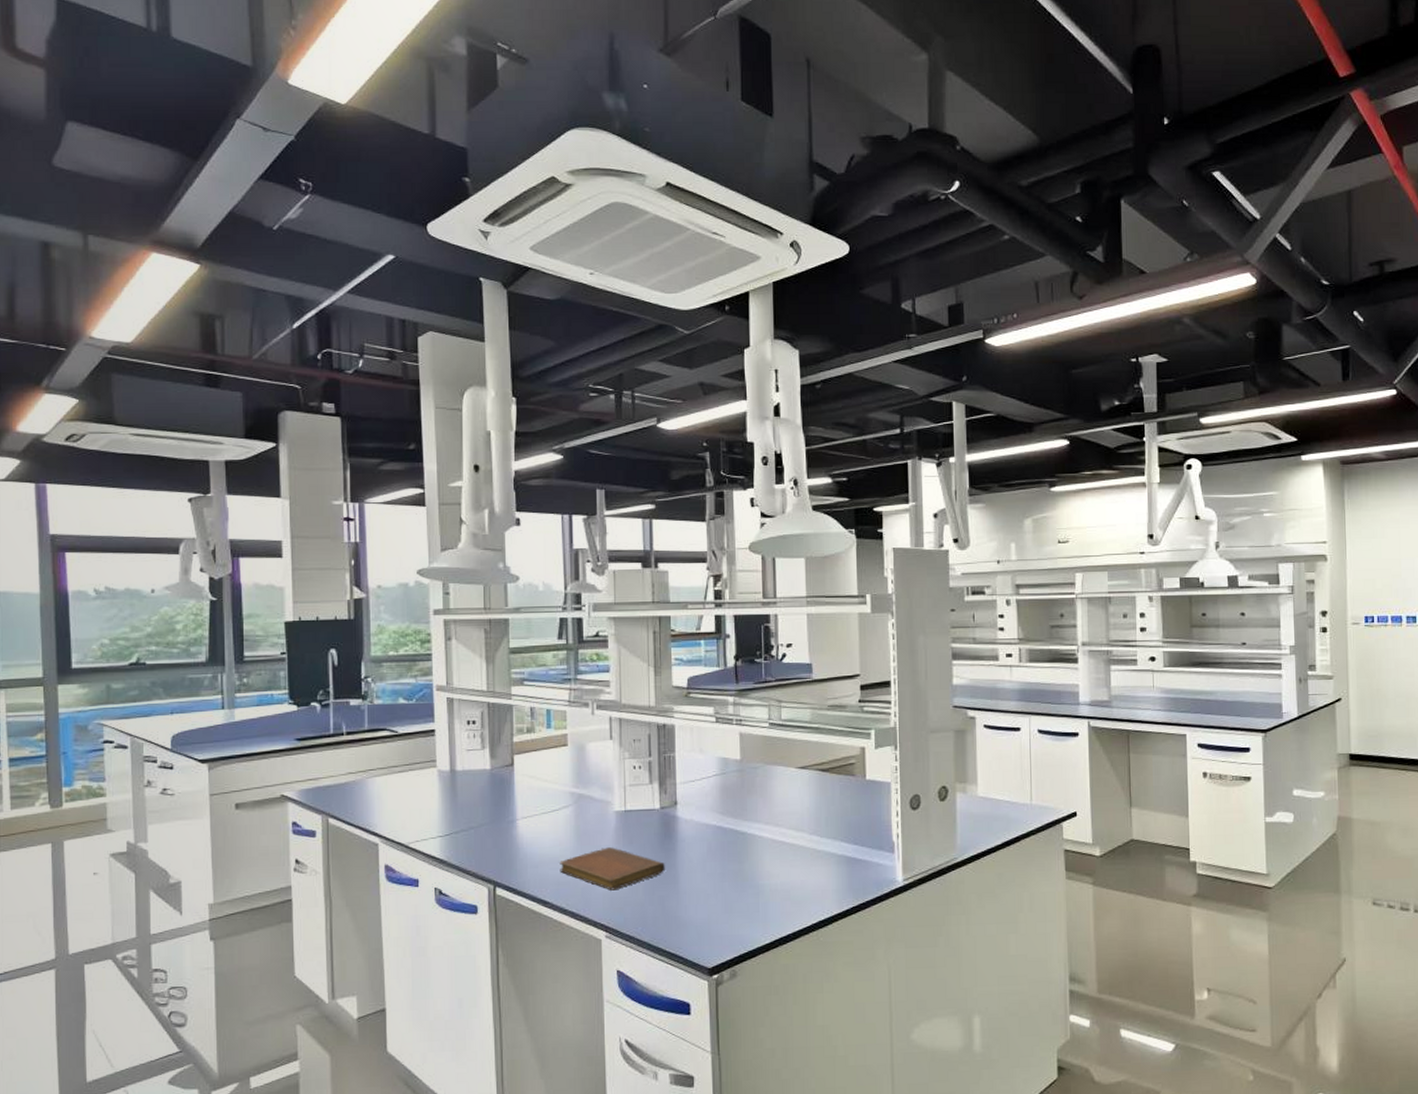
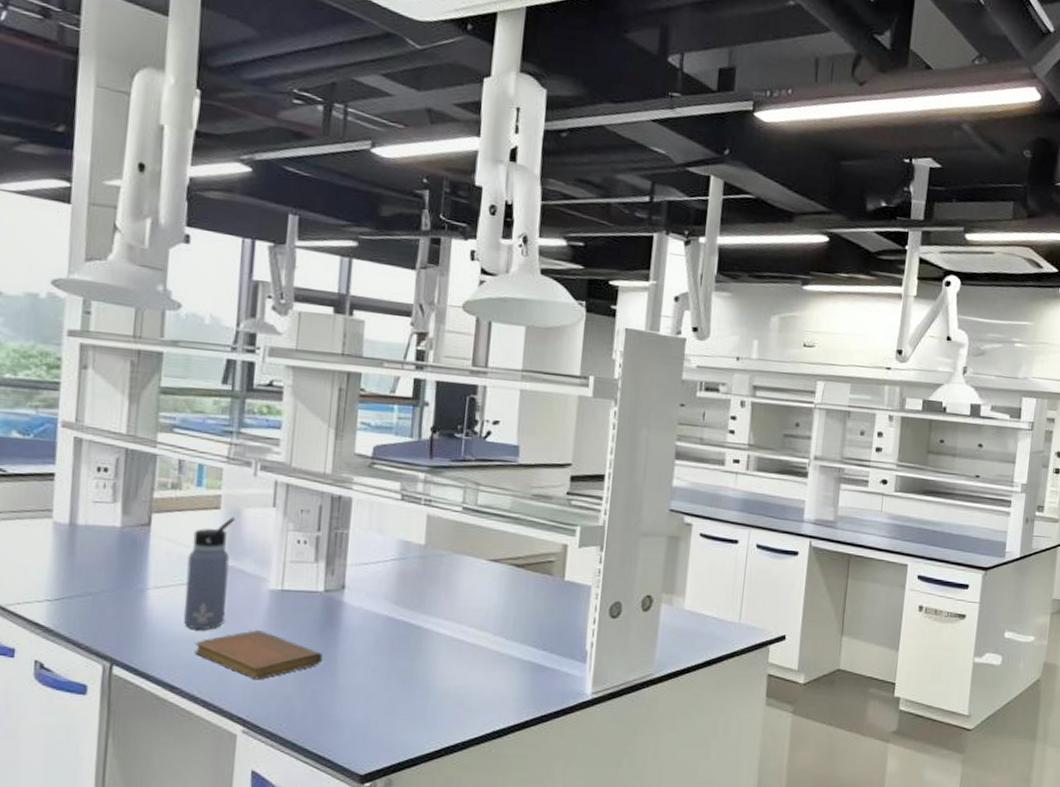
water bottle: none [546,751,582,851] -> present [184,517,236,630]

